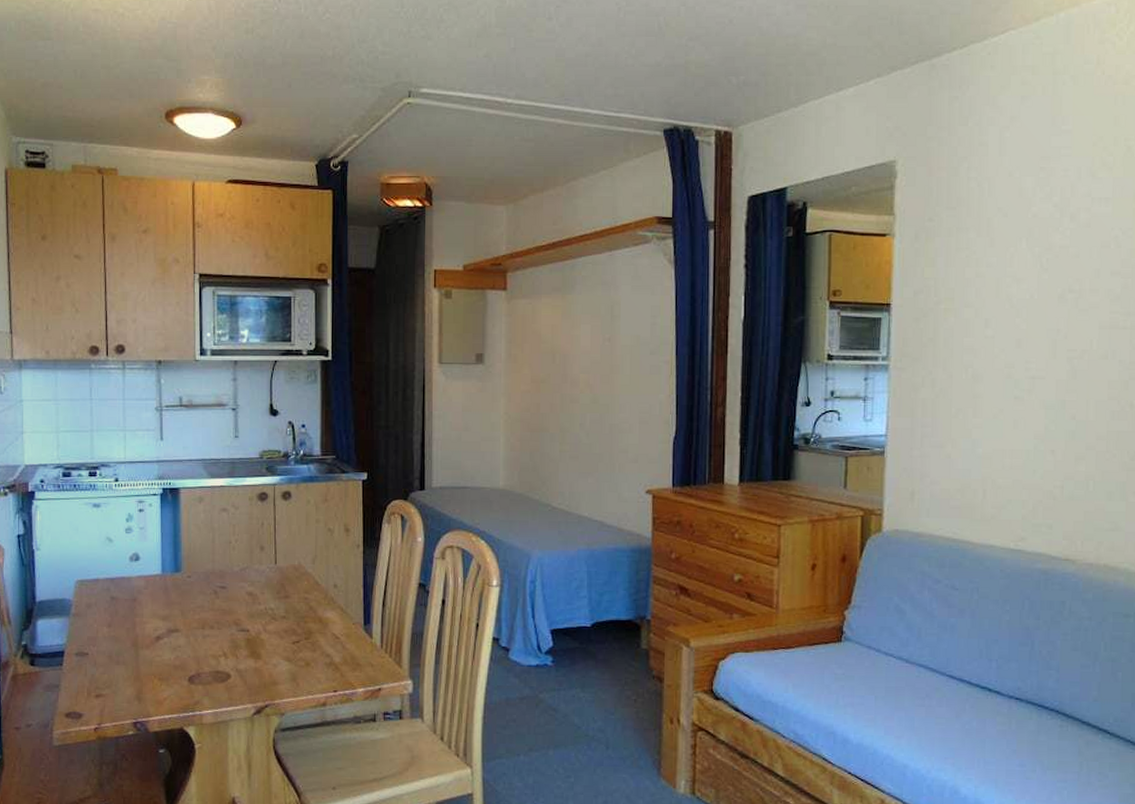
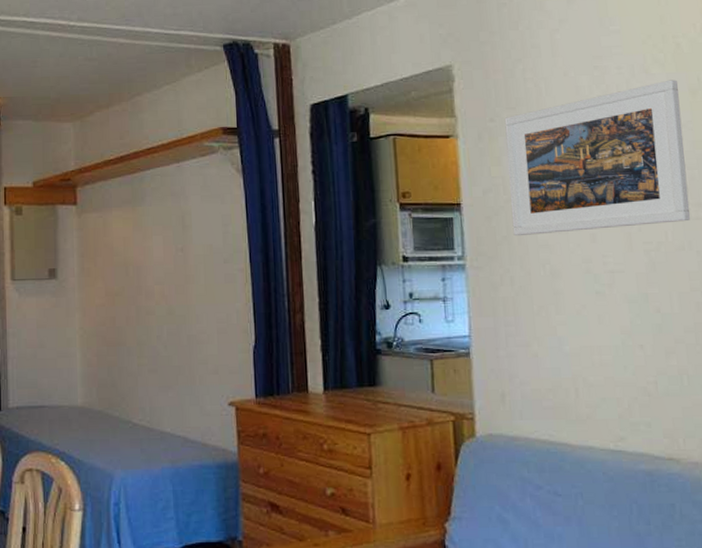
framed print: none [939,185,1124,339] -> present [504,80,691,237]

